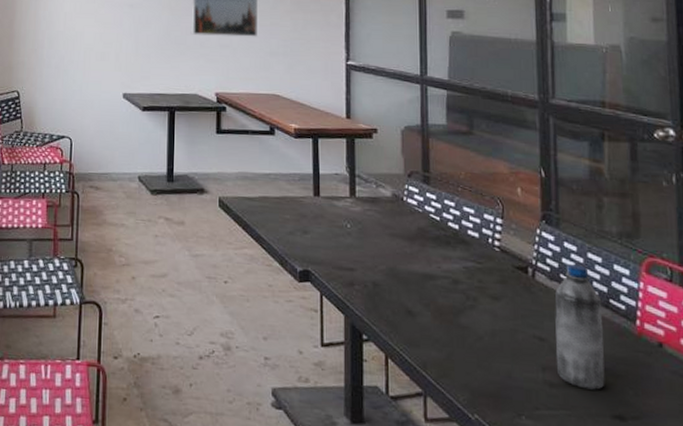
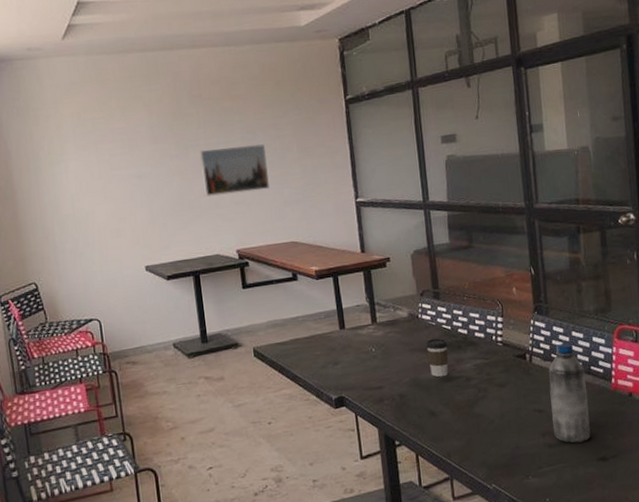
coffee cup: none [408,227,434,273] -> present [425,338,449,377]

